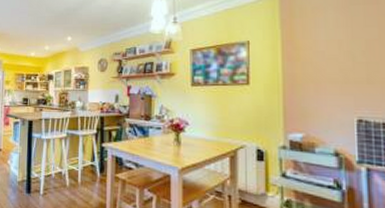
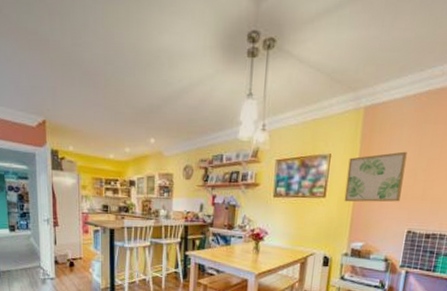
wall art: none [270,34,340,89] -> present [344,151,407,202]

